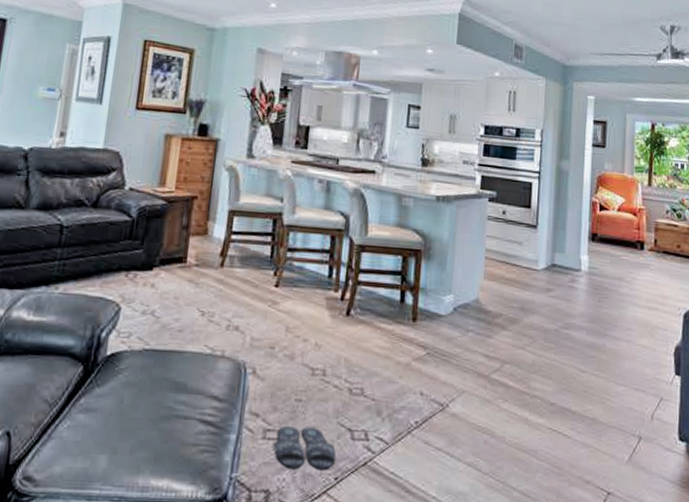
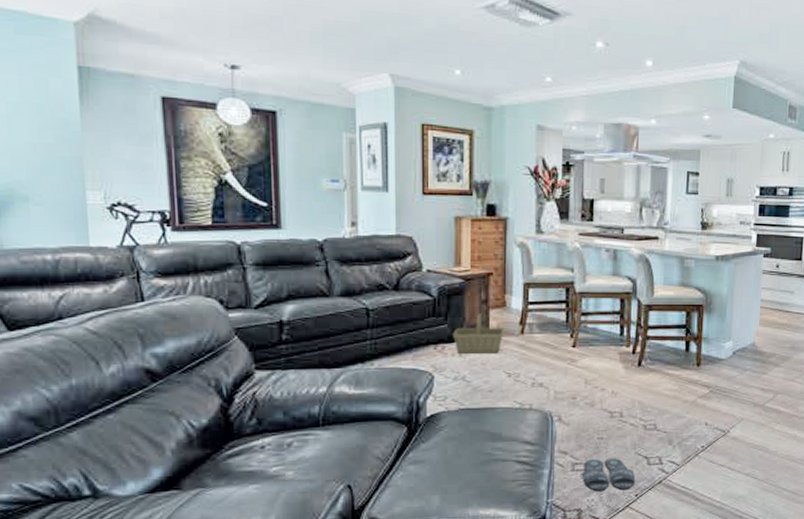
basket: none [147,240,203,287] -> present [453,313,505,354]

